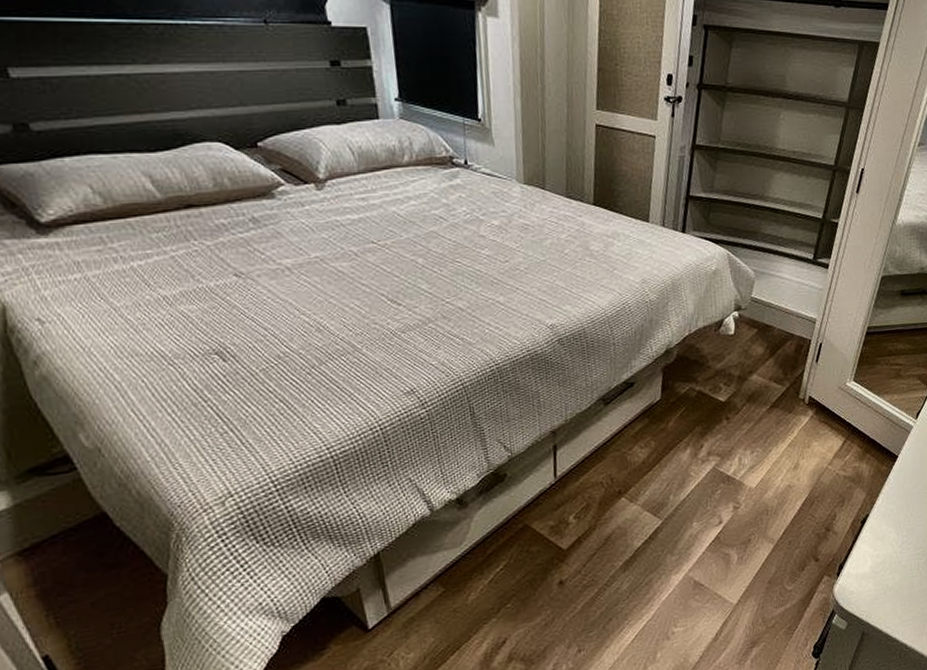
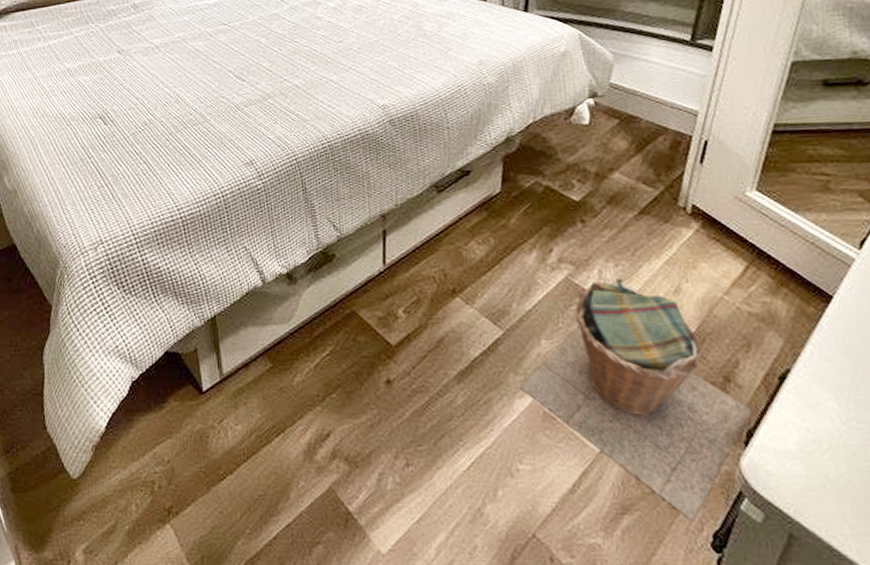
laundry basket: none [676,463,843,639] -> present [520,279,753,520]

